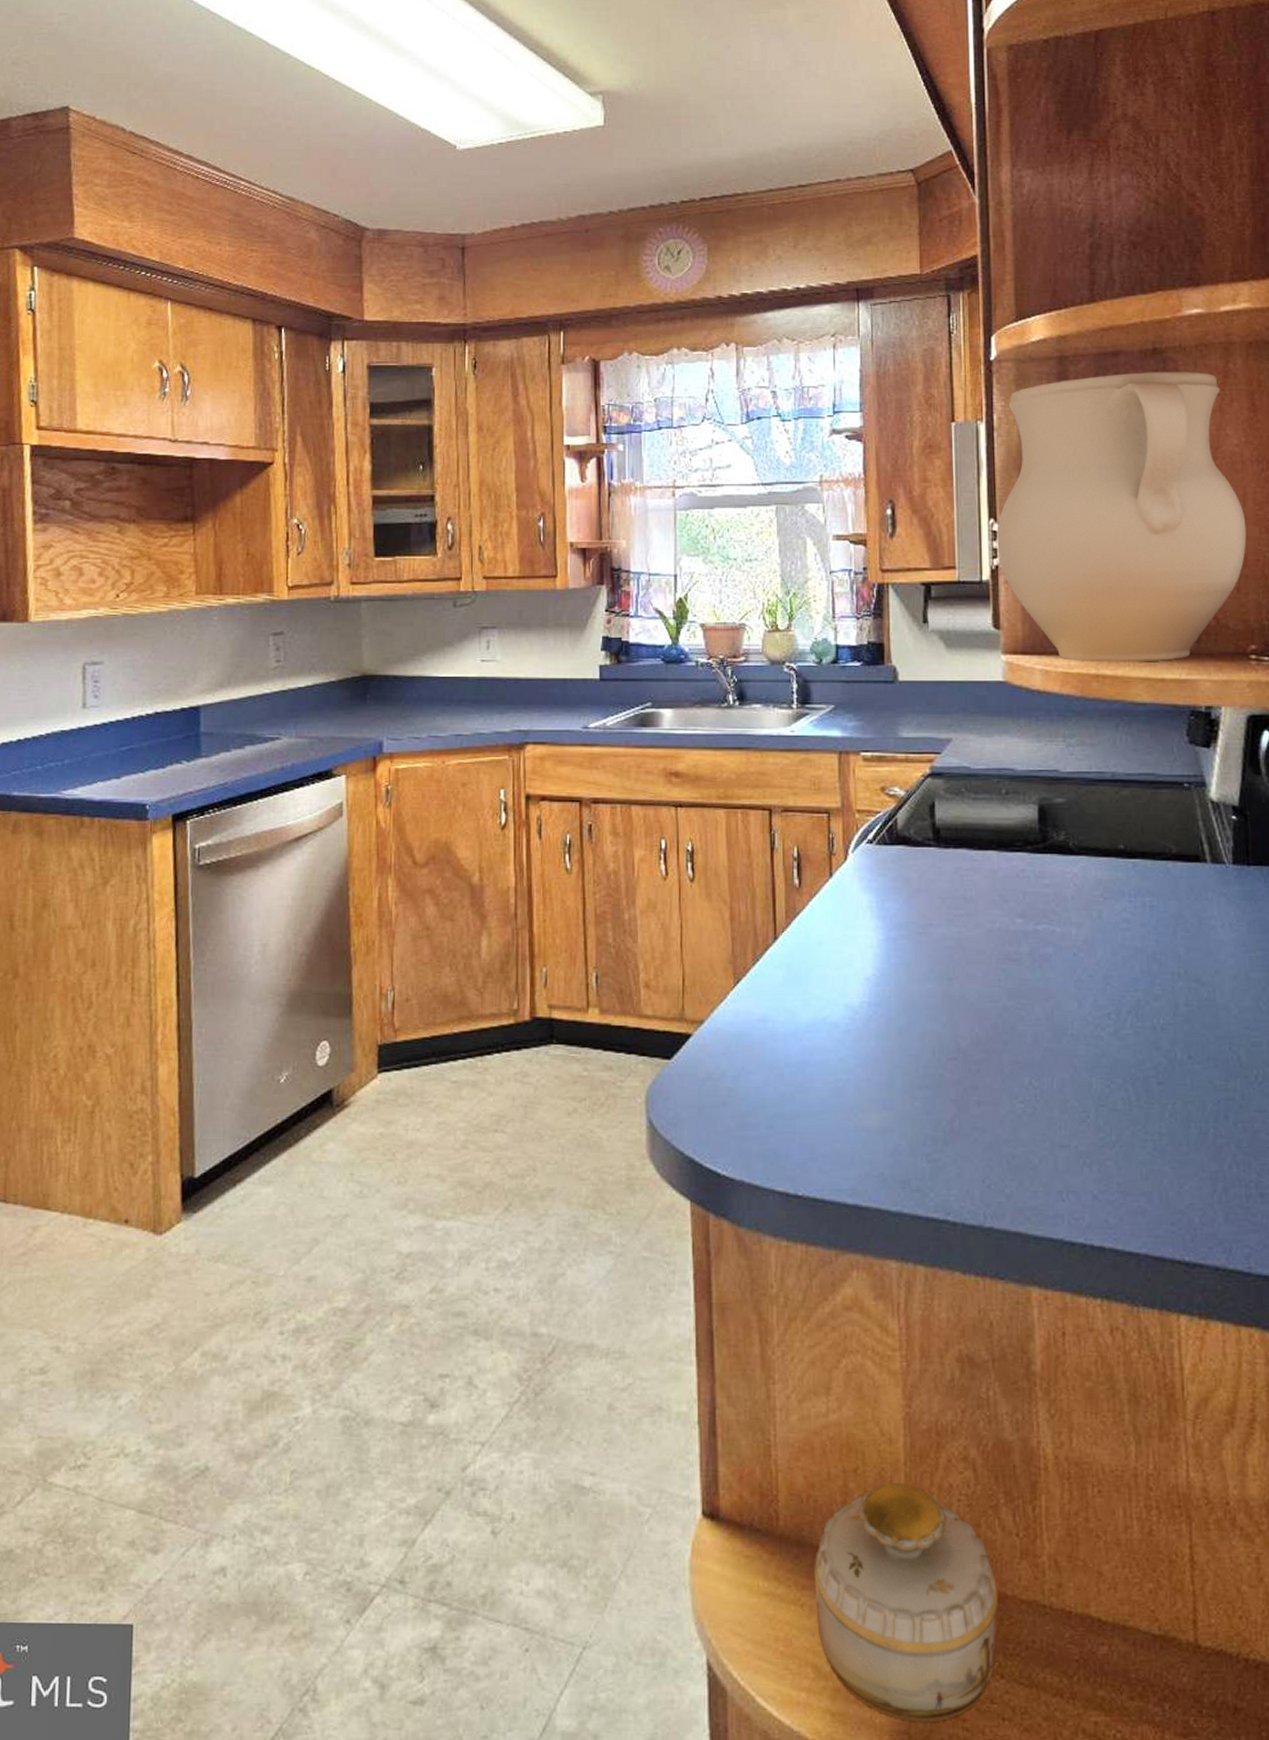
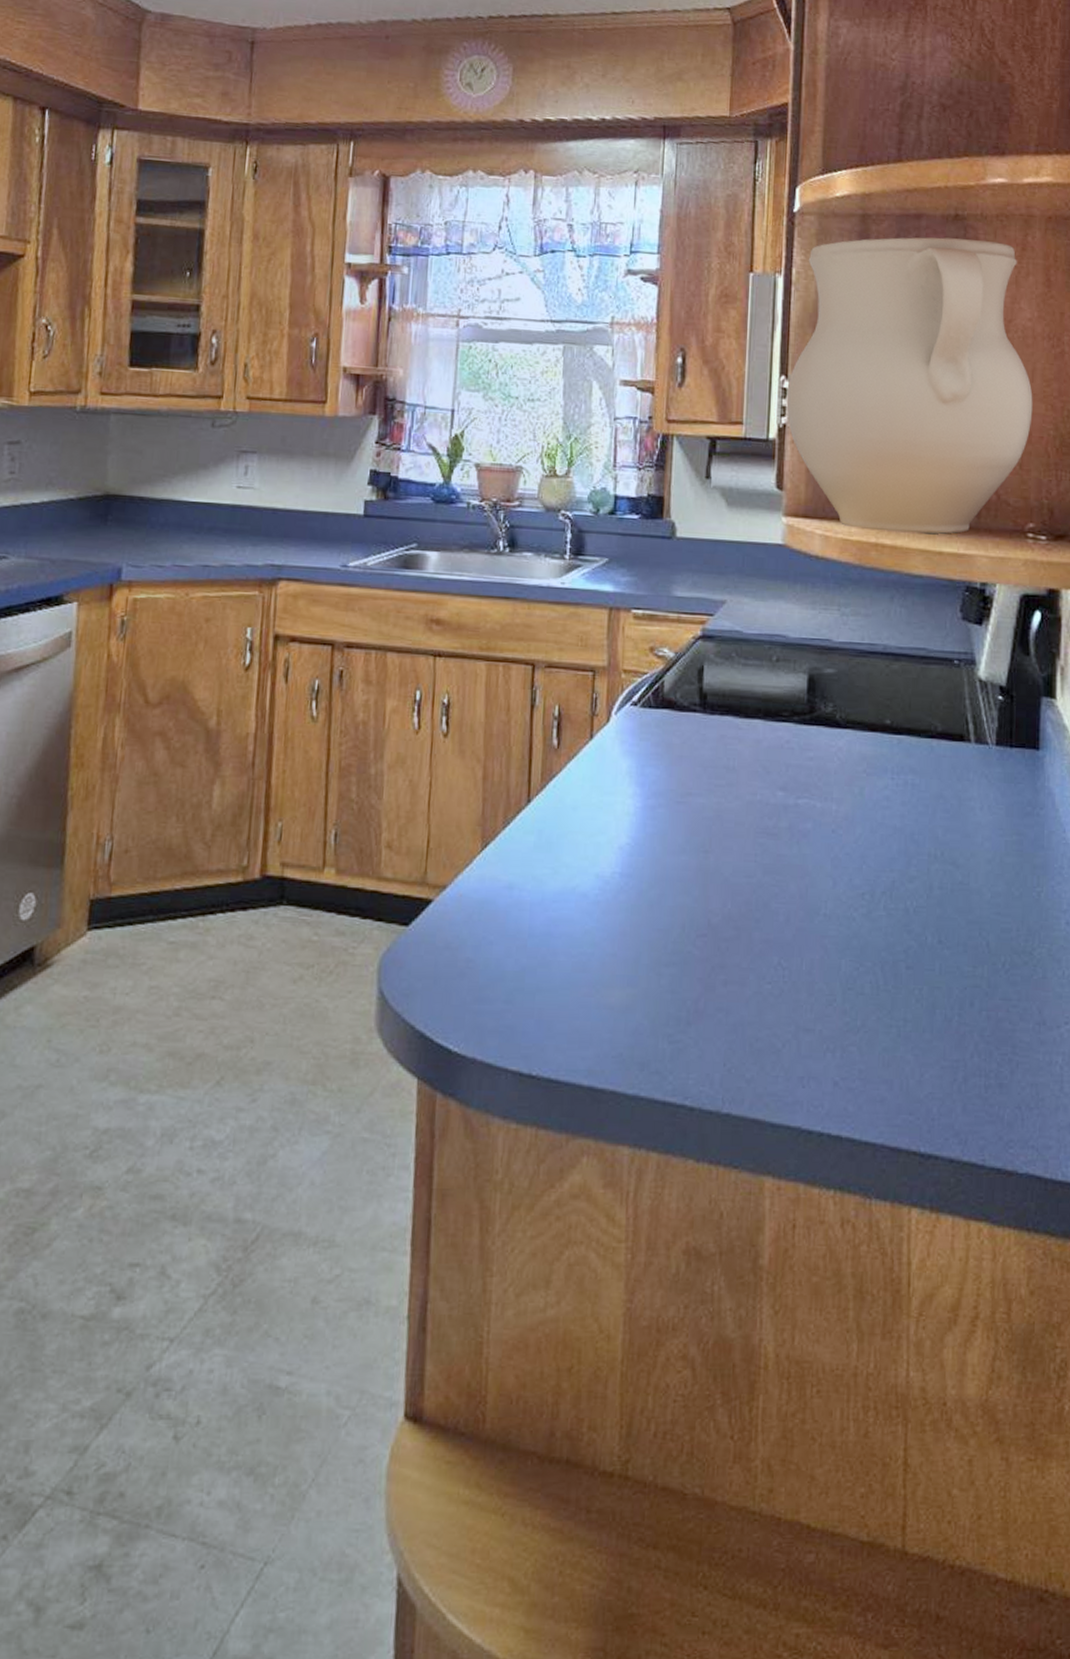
decorative jar: present [813,1482,999,1723] -> none [517,1382,709,1639]

